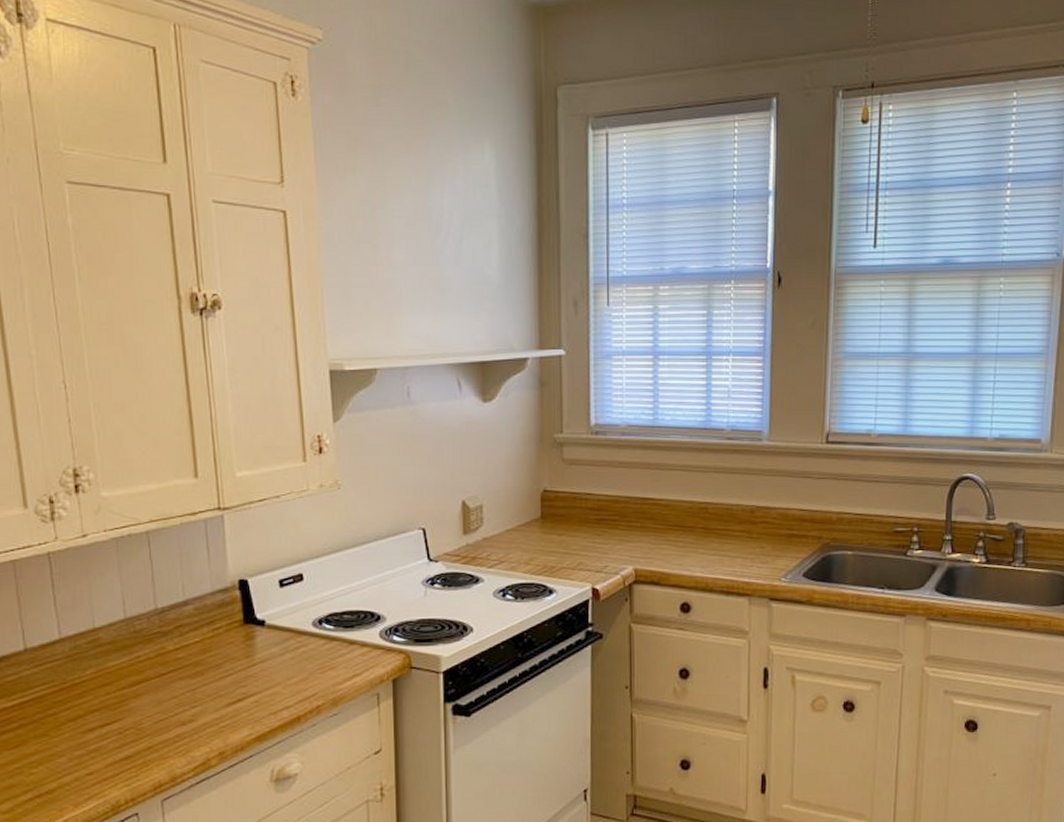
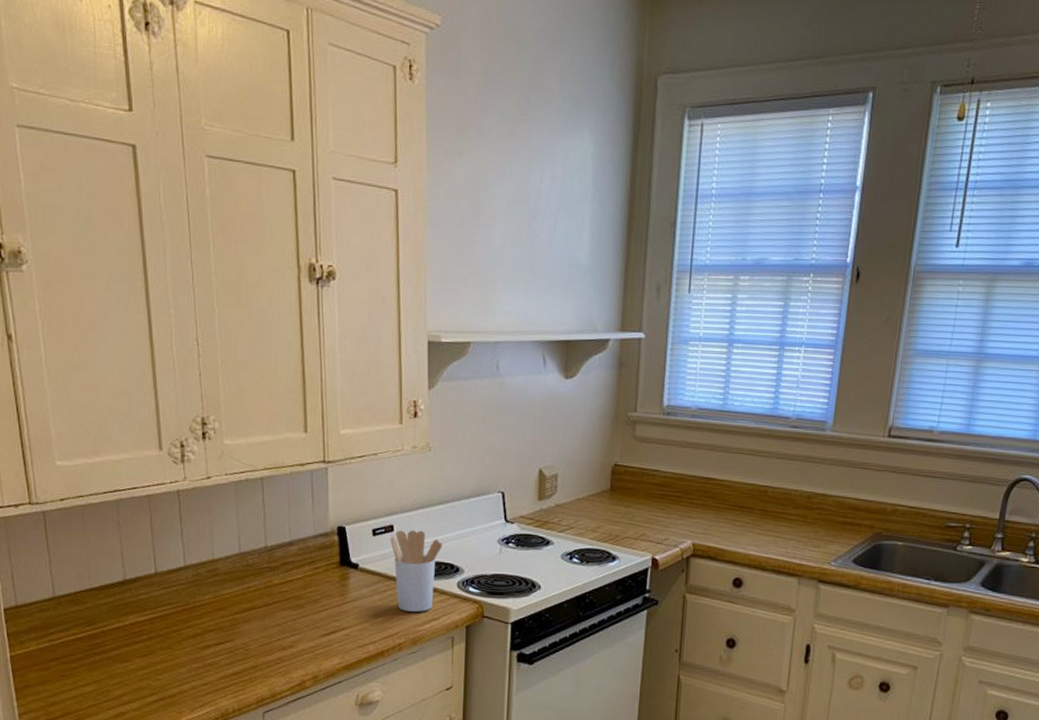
utensil holder: none [300,577,361,669] -> present [390,530,443,612]

